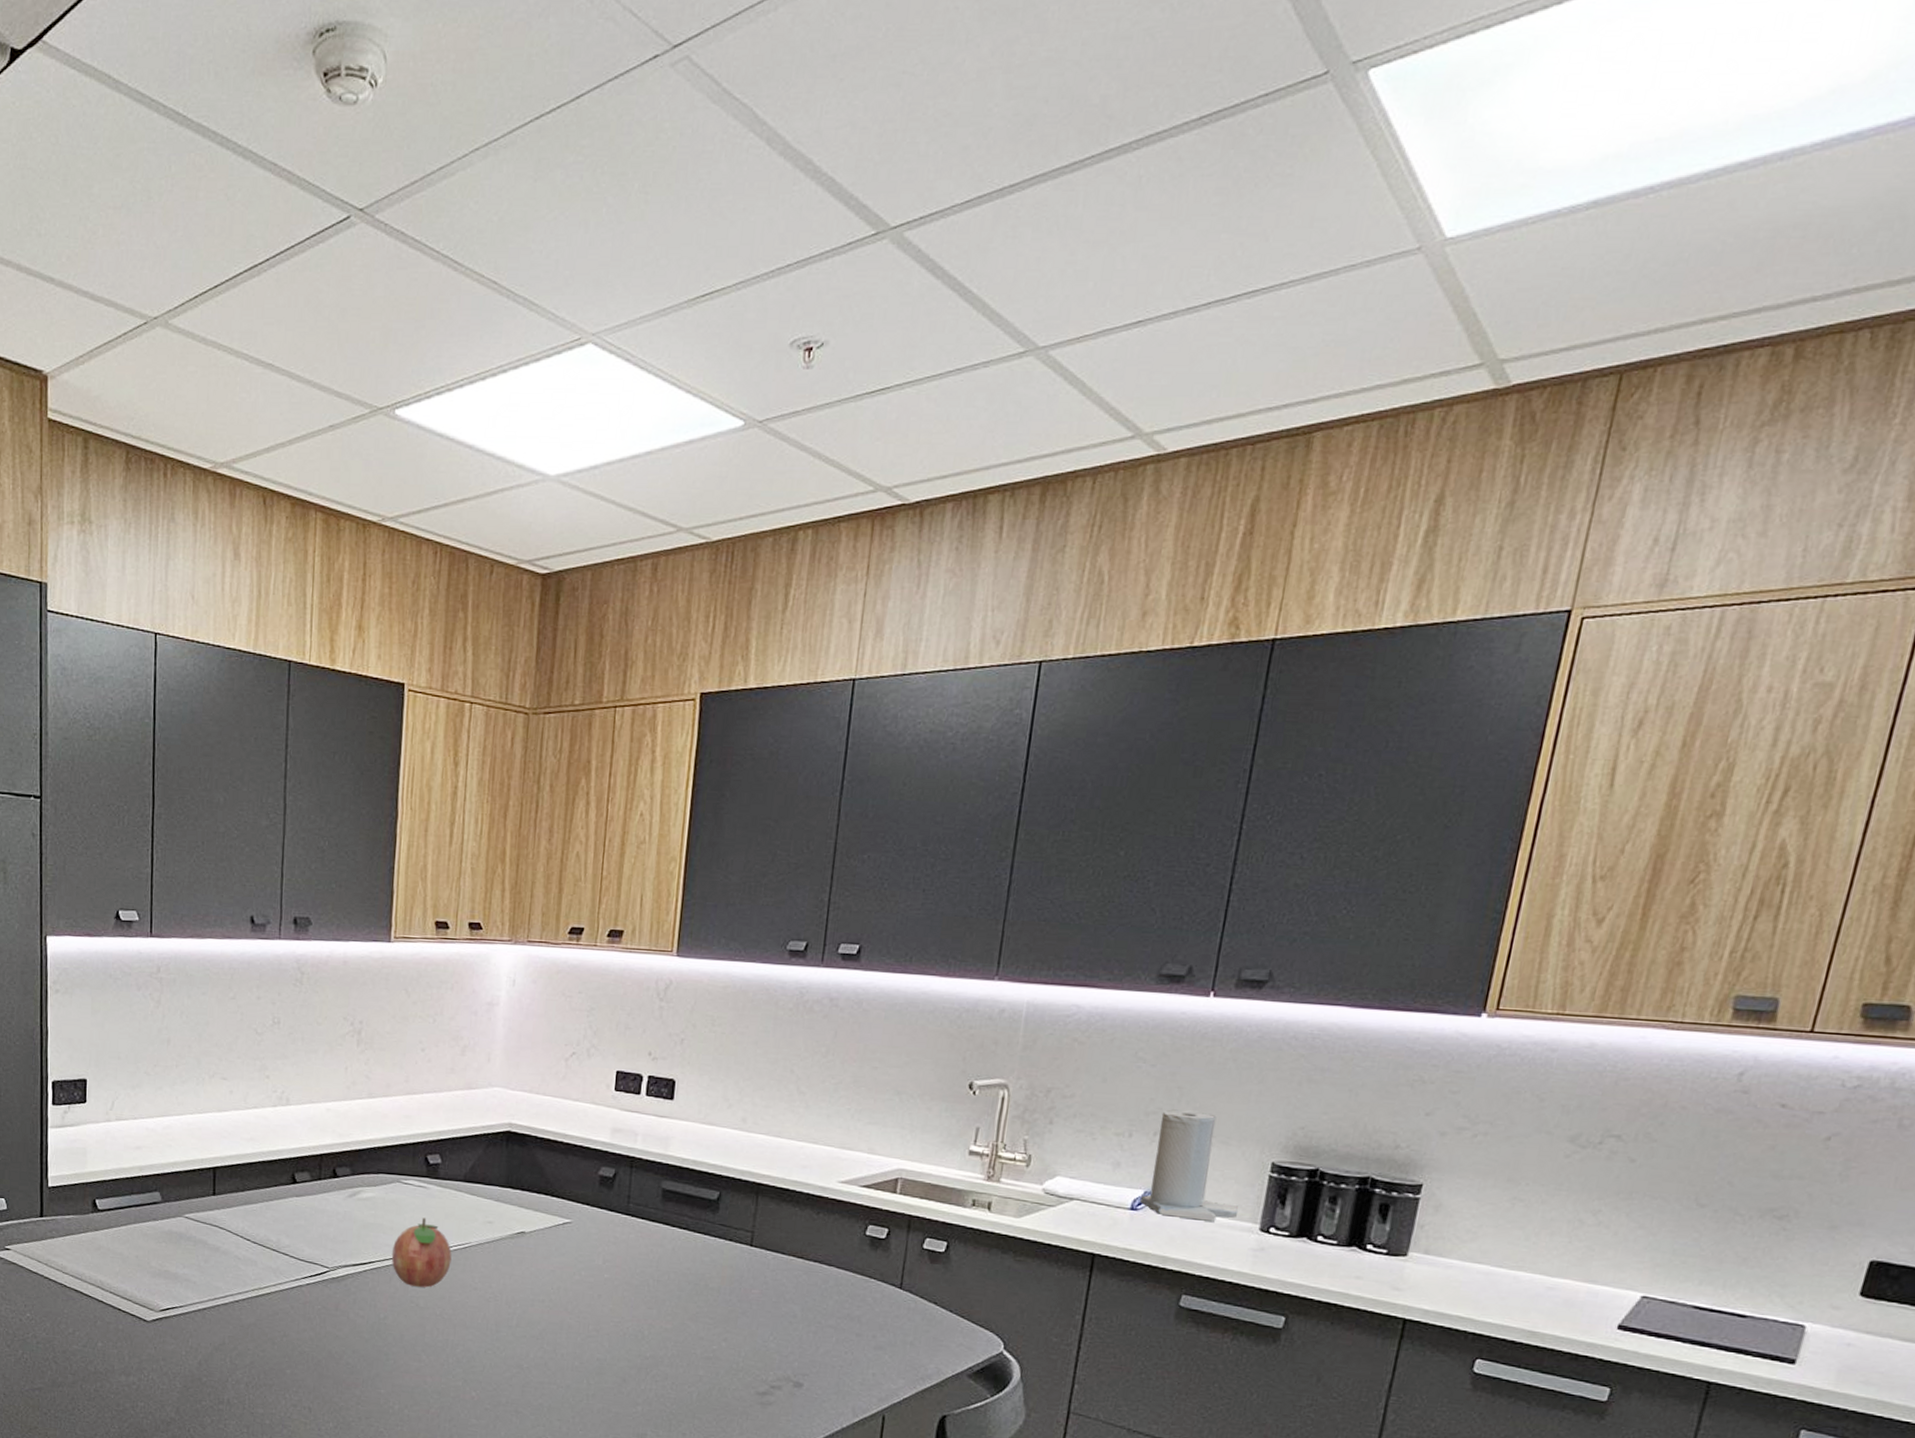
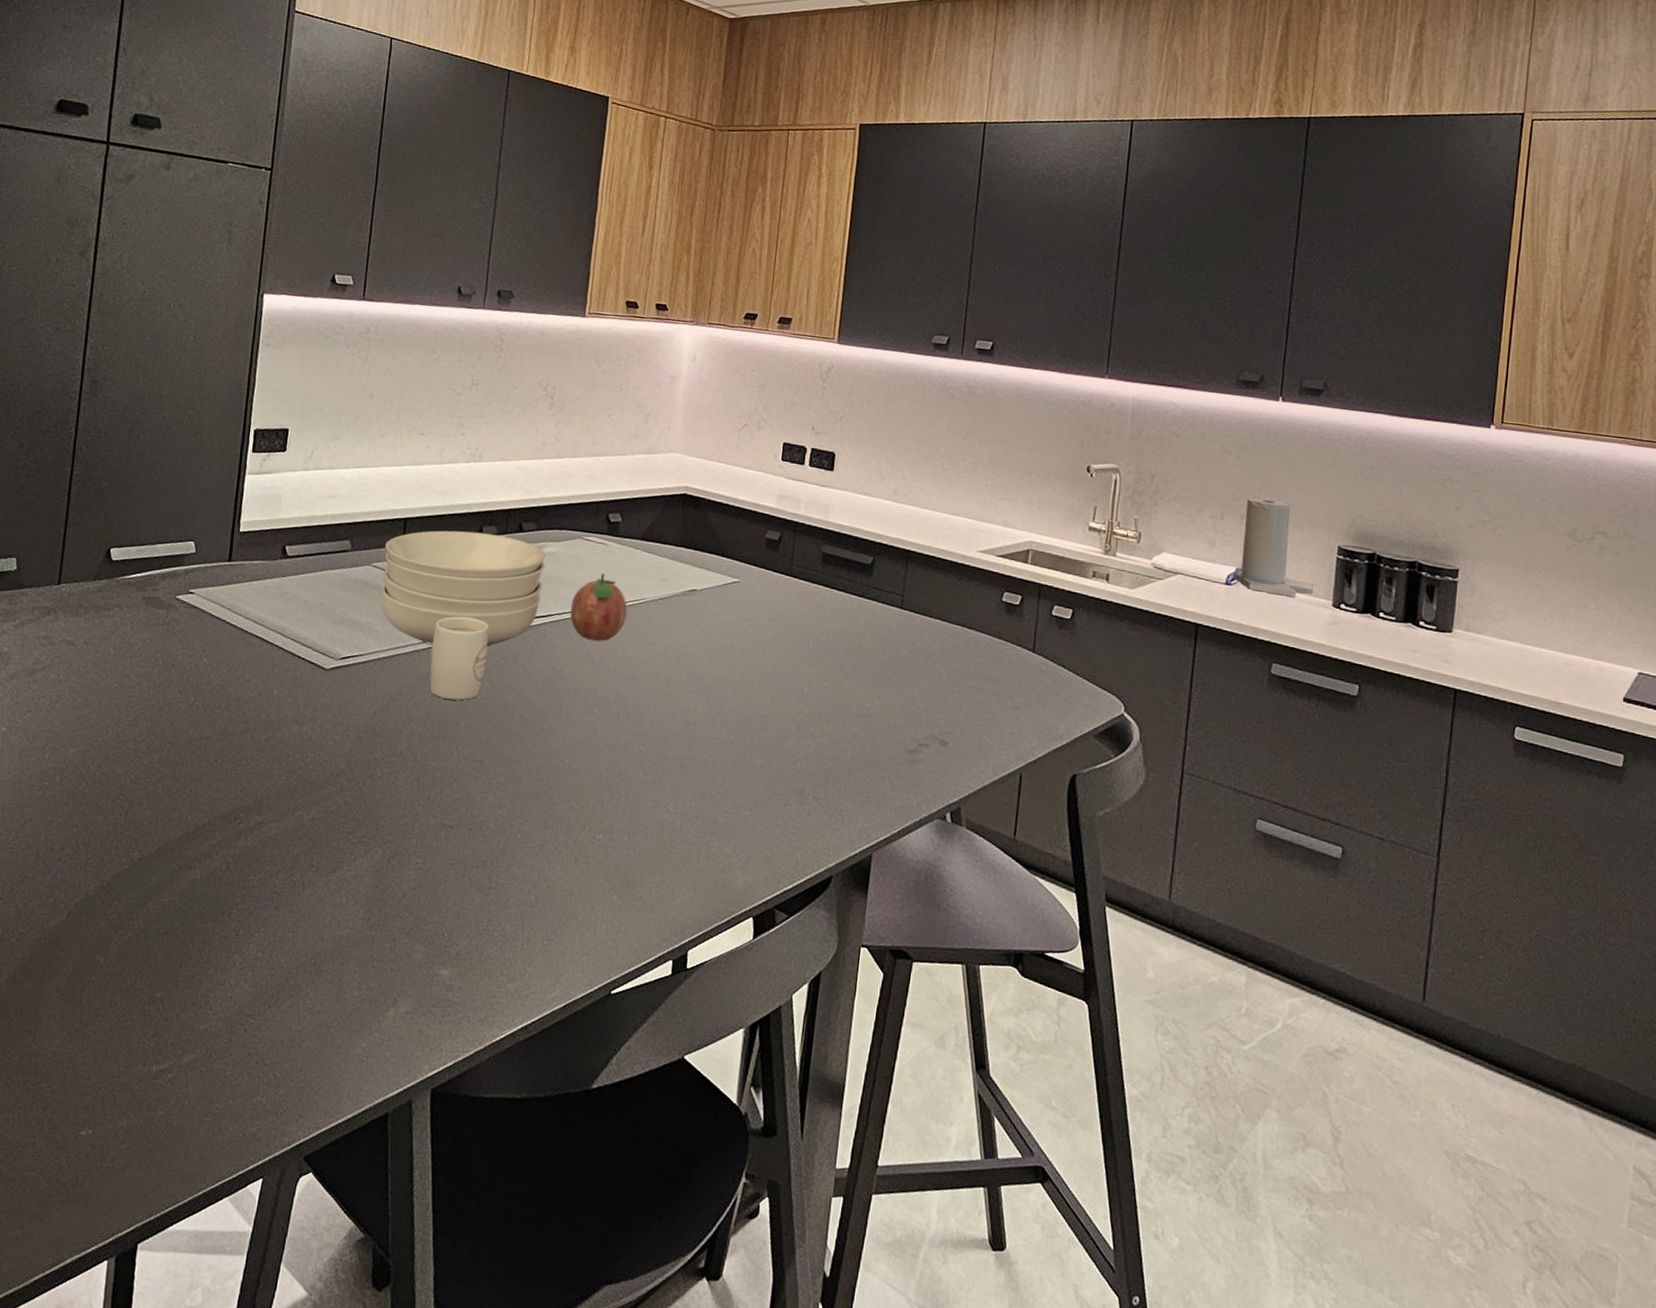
bowl: none [195,1178,363,1297] -> present [380,530,546,647]
mug: none [250,1265,309,1350] -> present [429,616,489,701]

